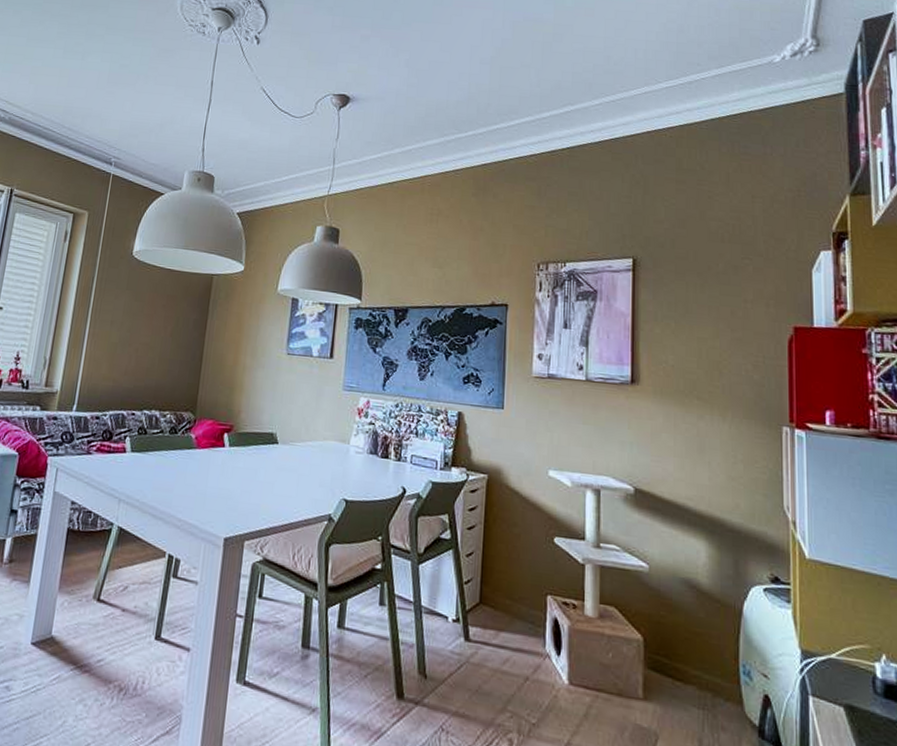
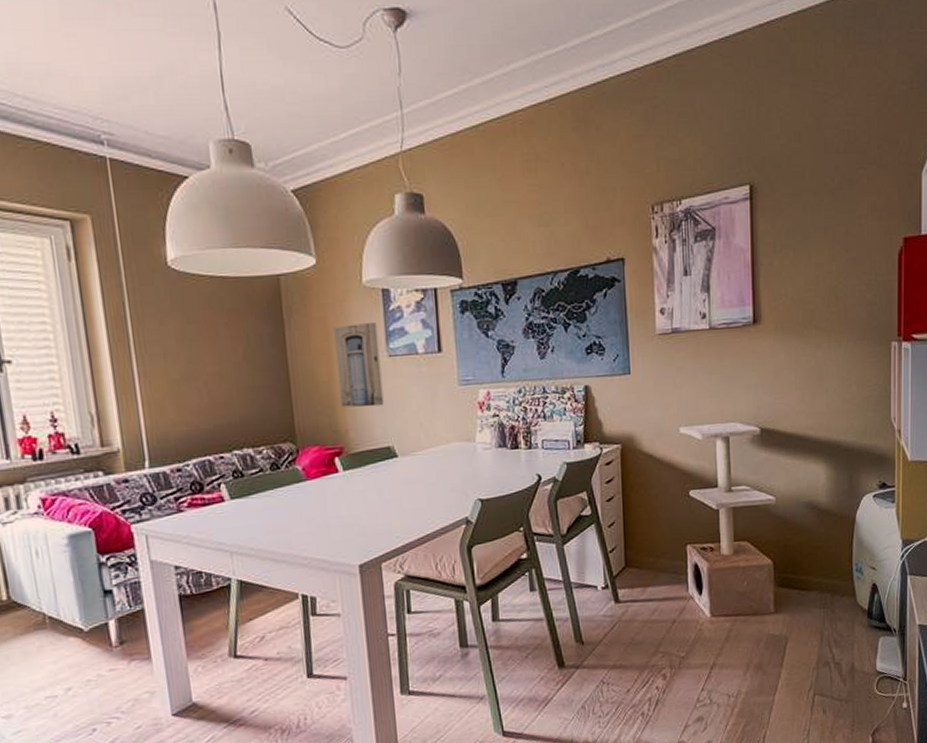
wall art: none [239,322,283,396] -> present [334,321,384,408]

